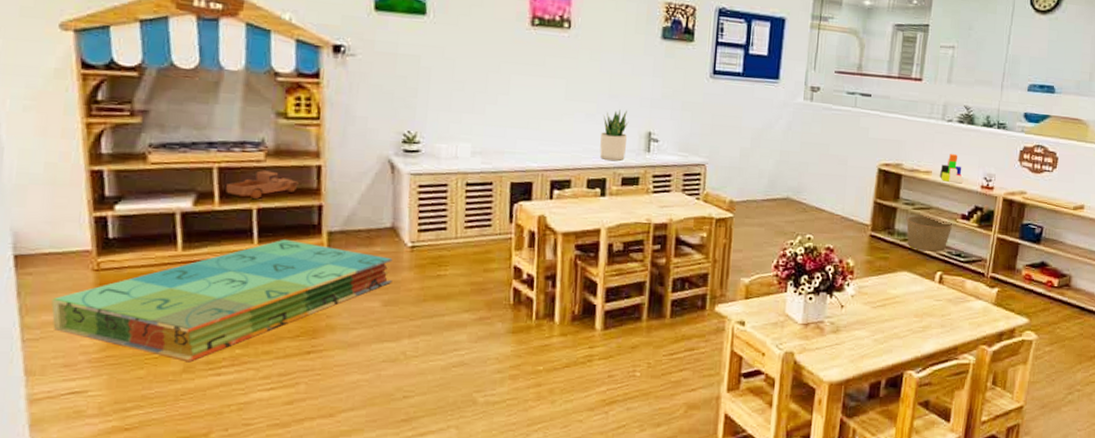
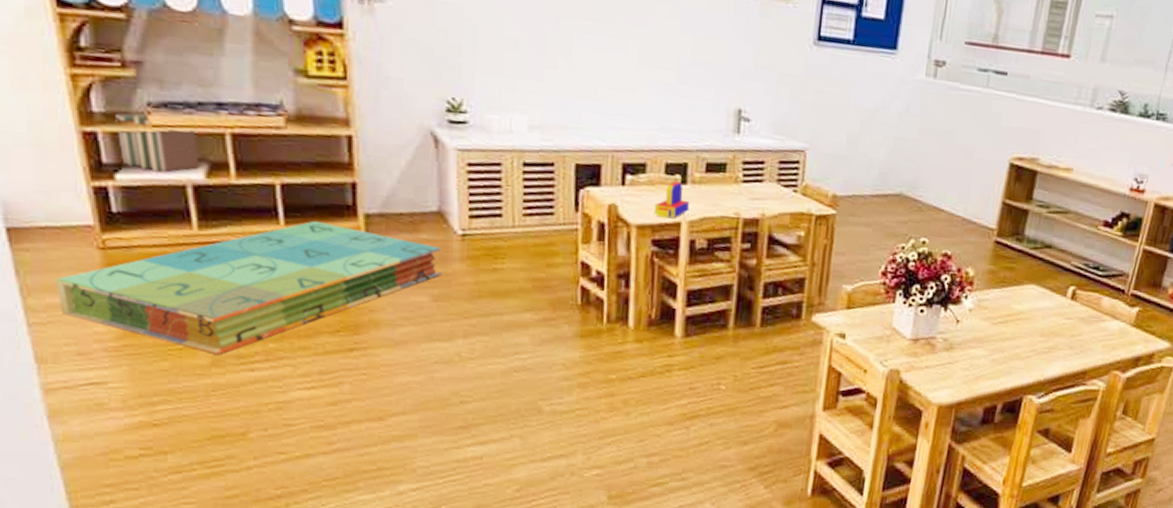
books: none [120,151,189,203] -> present [115,111,200,173]
toy truck: present [226,170,300,200] -> none [243,139,328,174]
toy blocks: none [578,194,608,226] -> present [655,181,690,218]
planter: present [600,109,629,162] -> none [680,80,715,143]
basket: present [906,216,953,252] -> none [1038,220,1093,264]
toy blocks: present [940,154,963,184] -> none [1082,149,1110,185]

